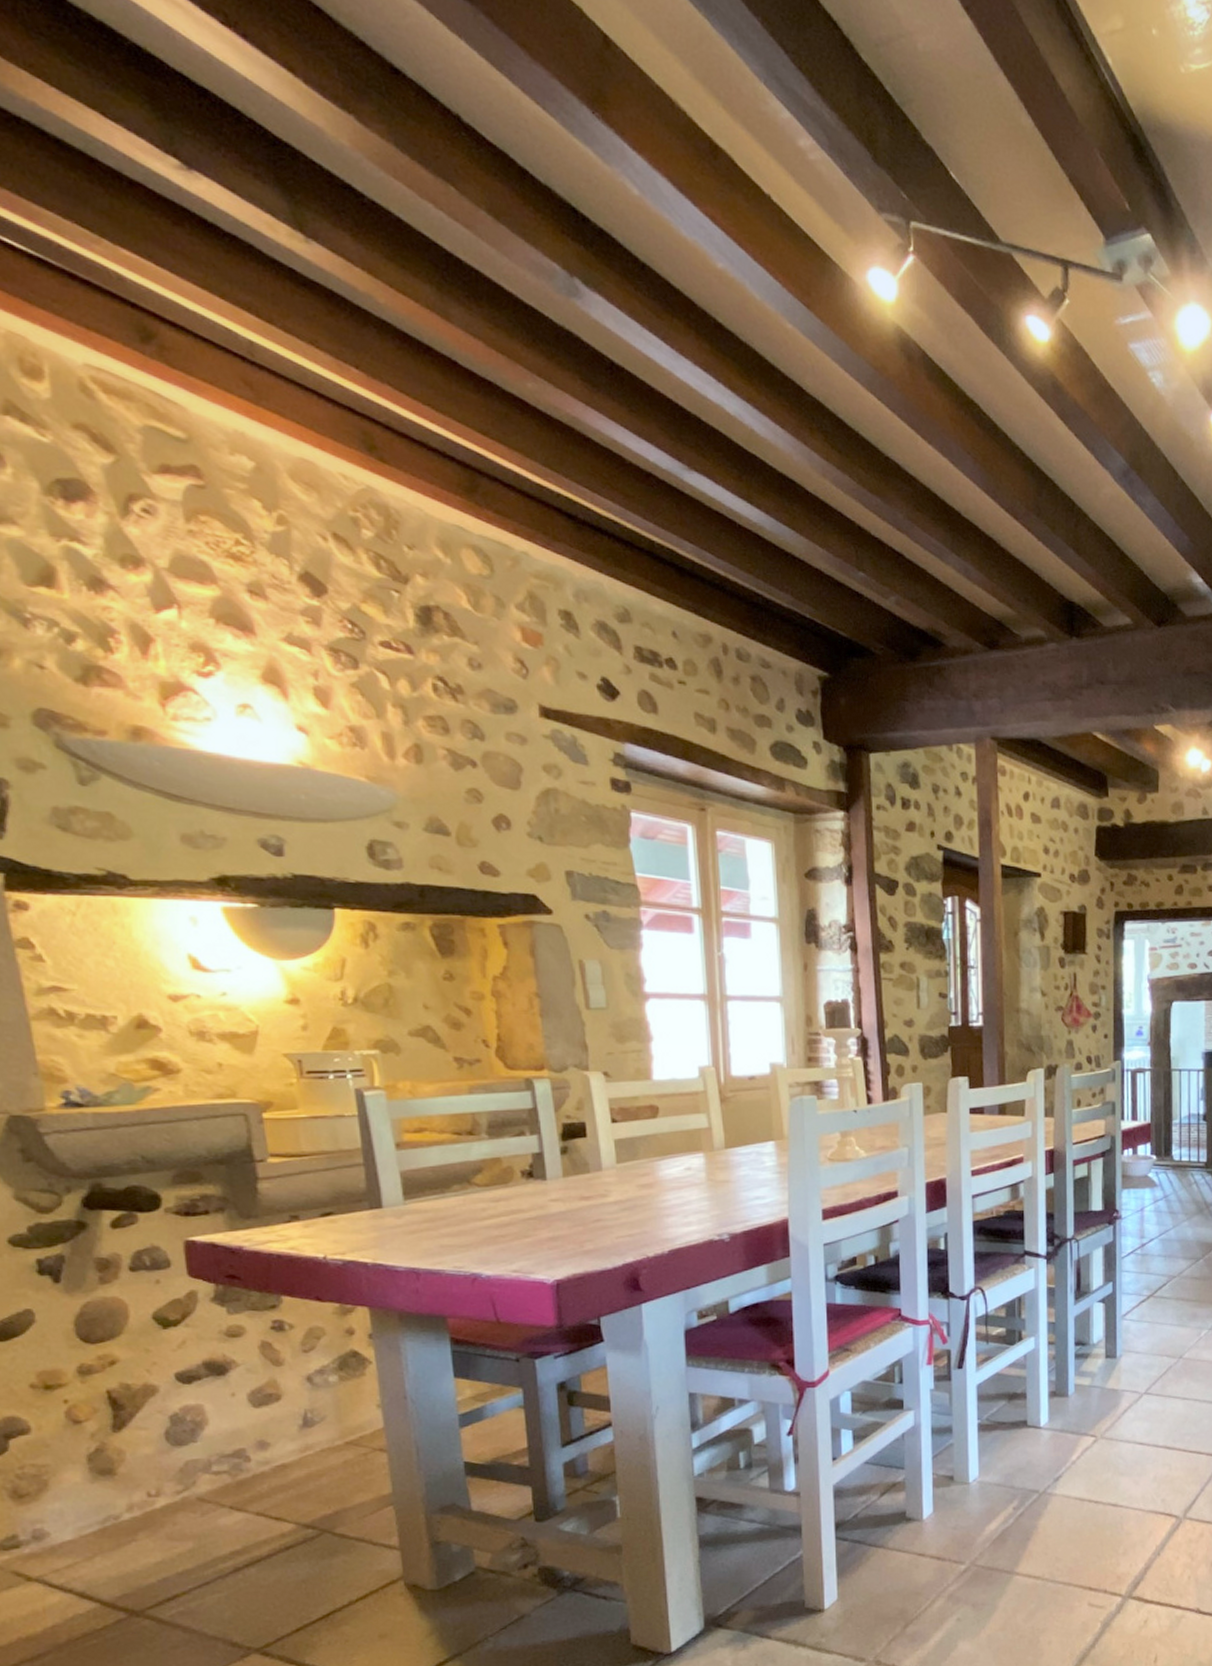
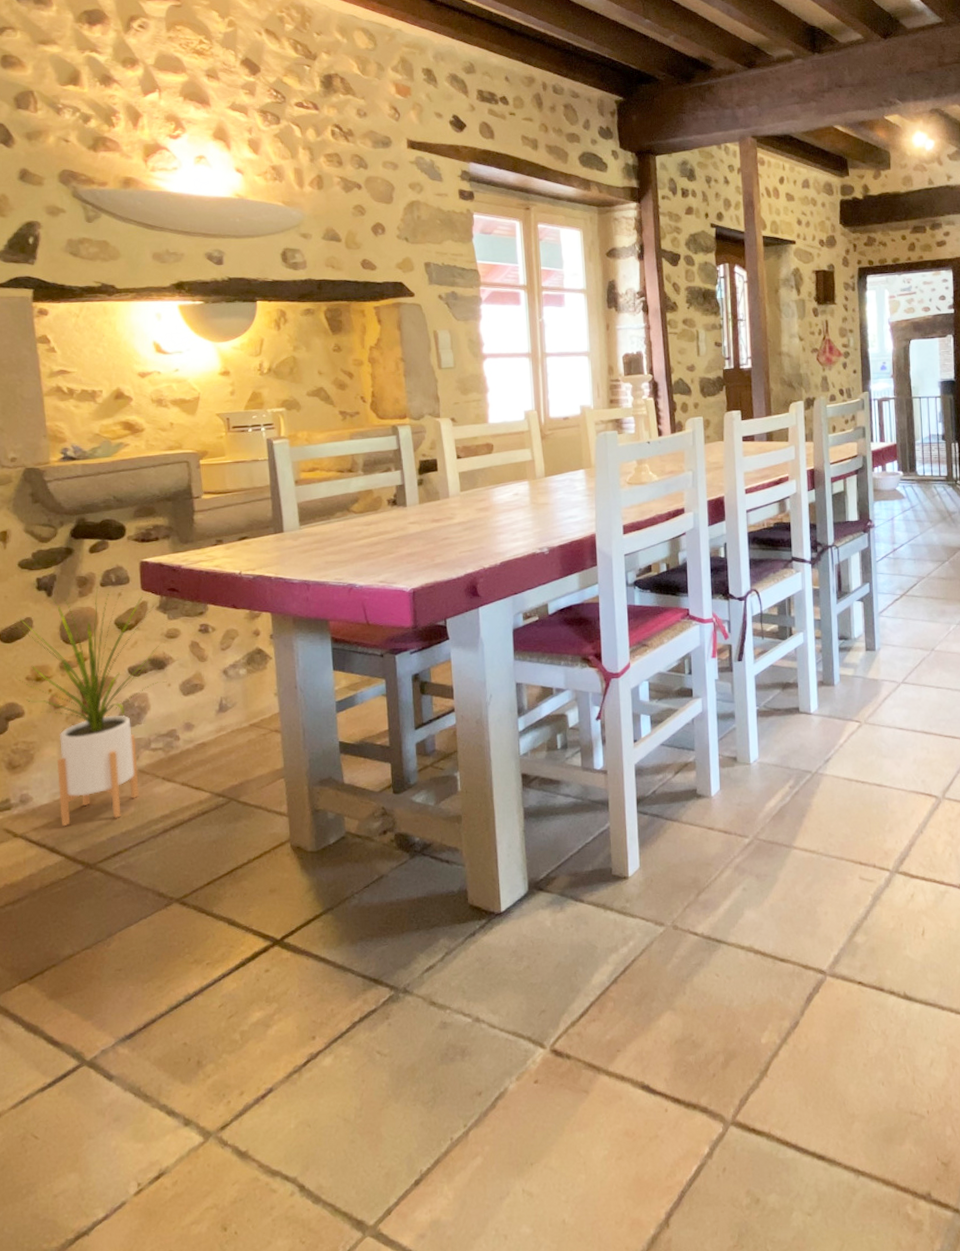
house plant: none [13,1271,230,1567] -> present [16,587,167,827]

